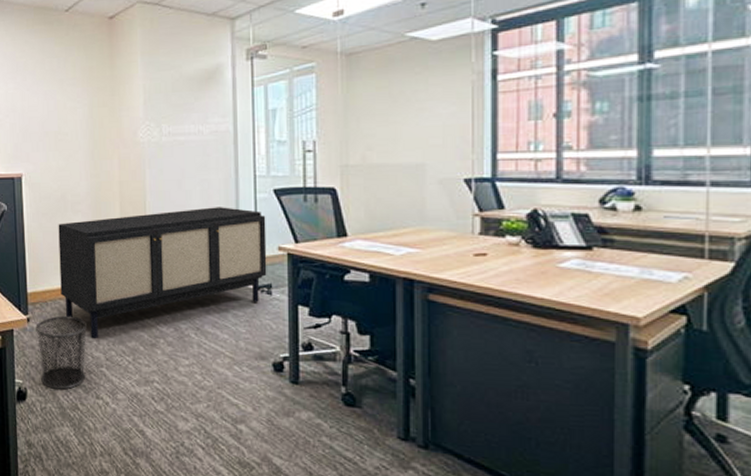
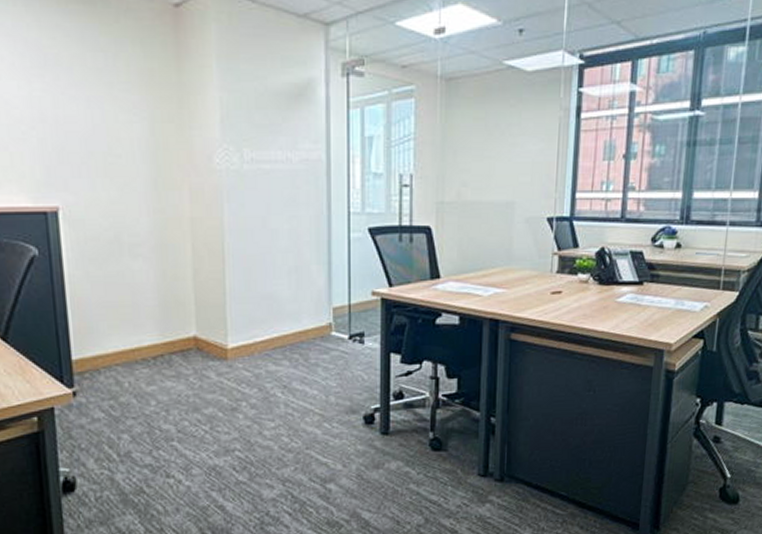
waste bin: present [36,315,88,390] -> none [85,384,154,474]
sideboard: present [58,207,267,339] -> none [111,248,360,410]

